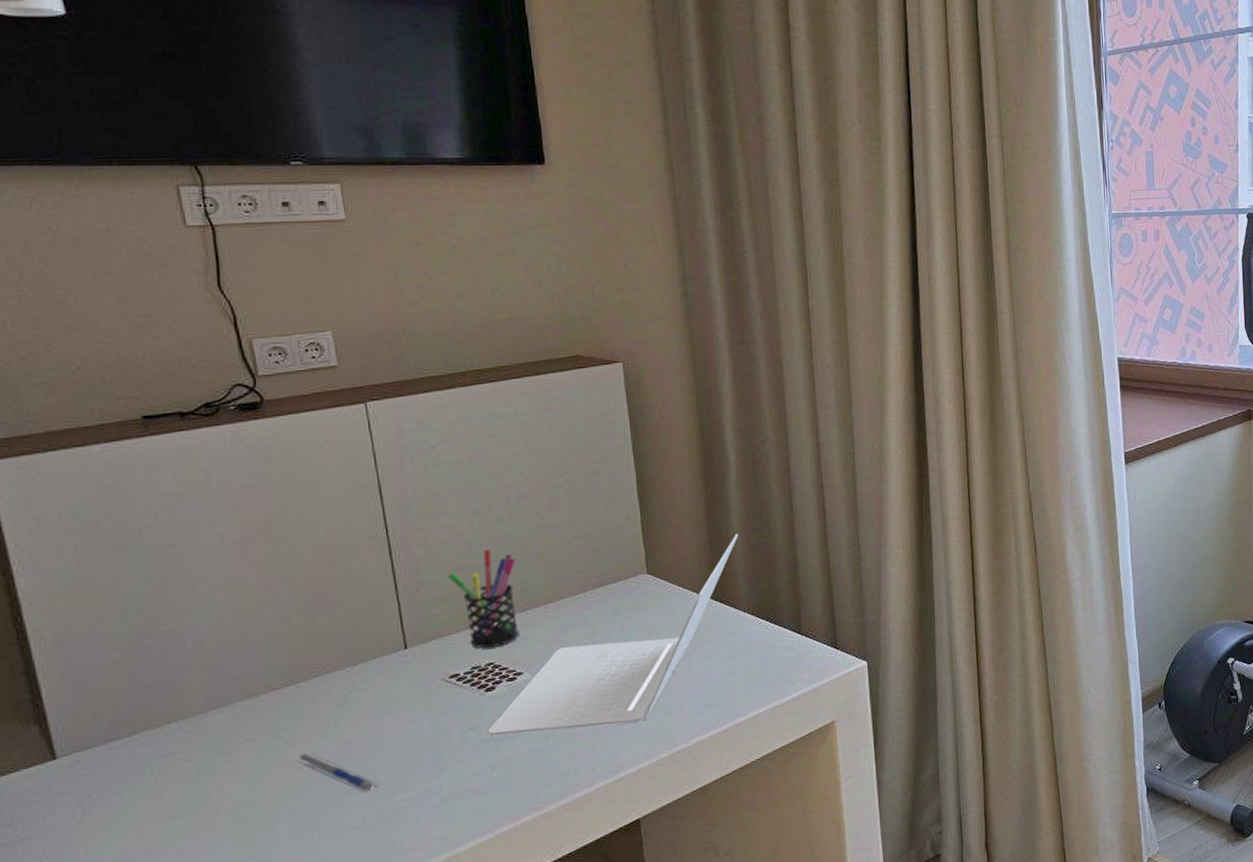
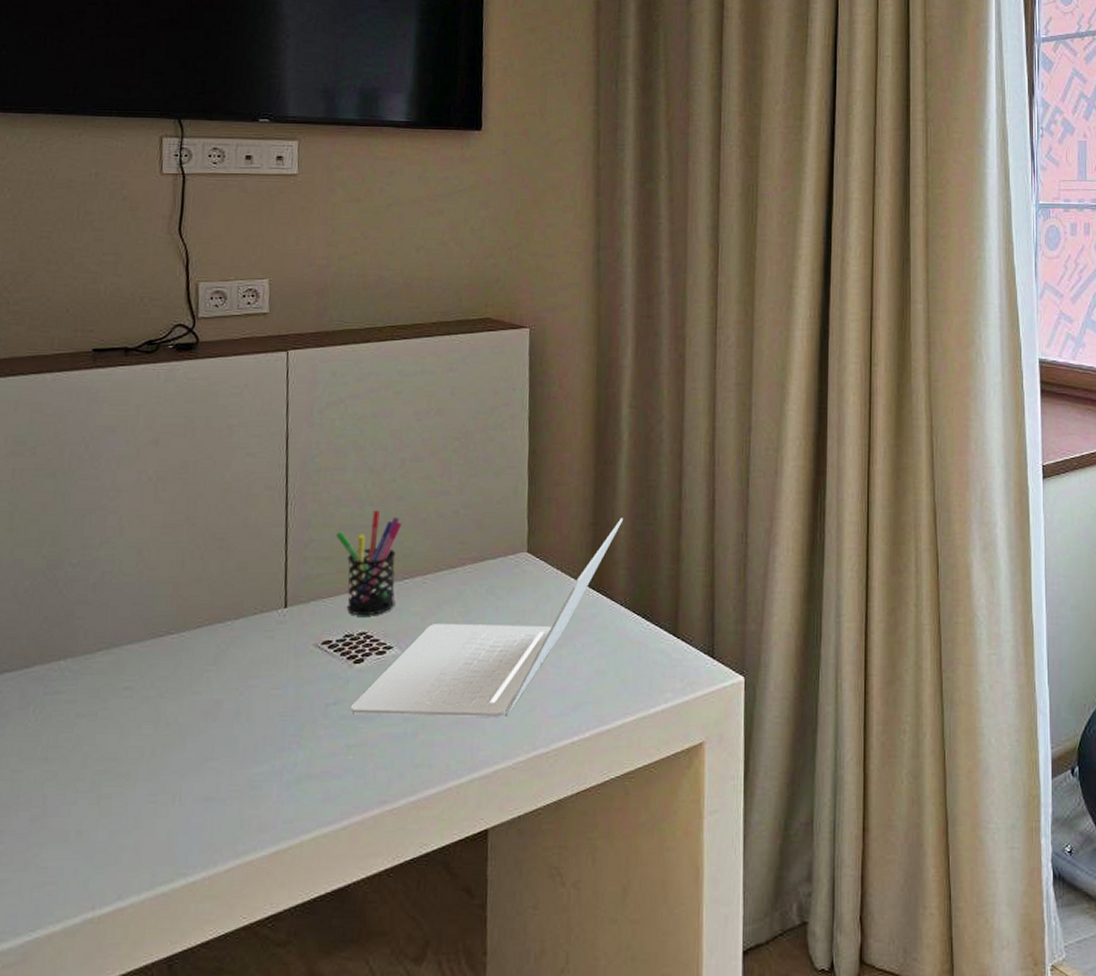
pen: present [295,752,381,794] -> none [165,708,240,761]

